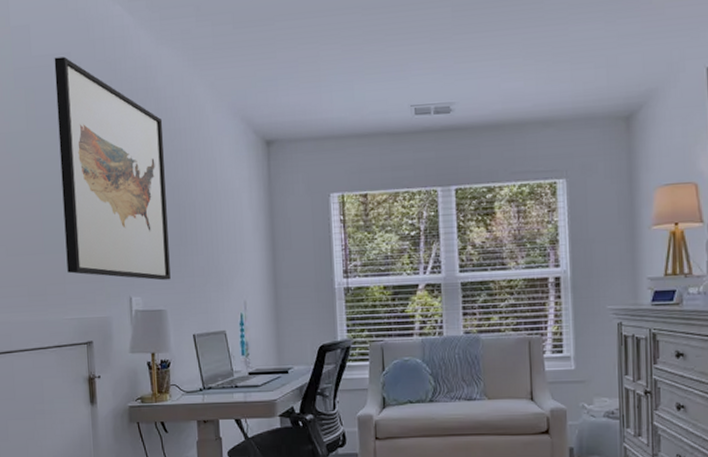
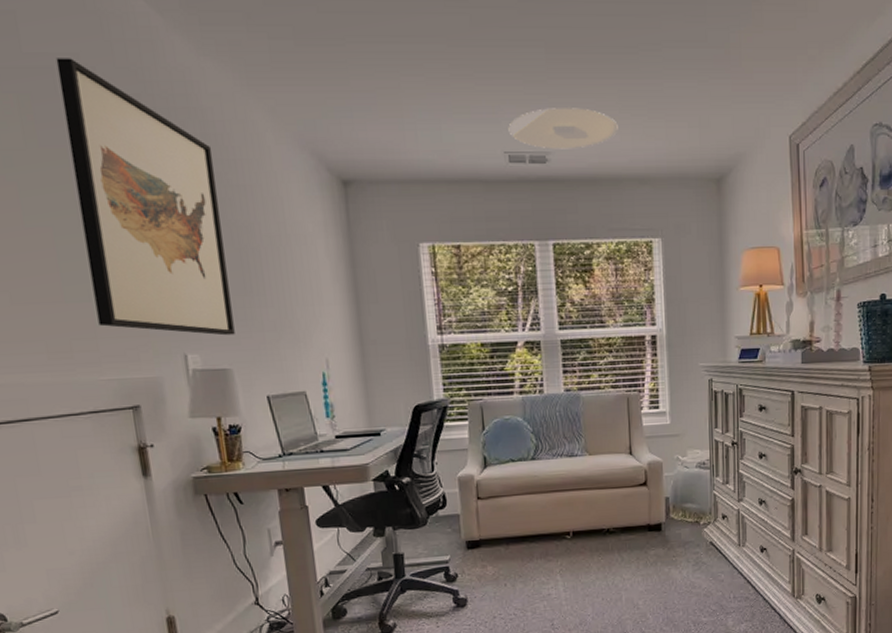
ceiling light: none [415,59,522,100] -> present [508,108,618,150]

